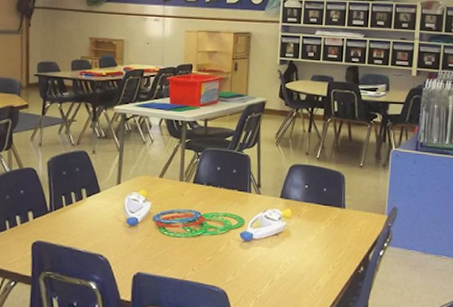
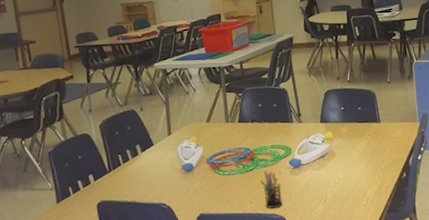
pen holder: none [206,239,227,280] -> present [260,170,283,209]

